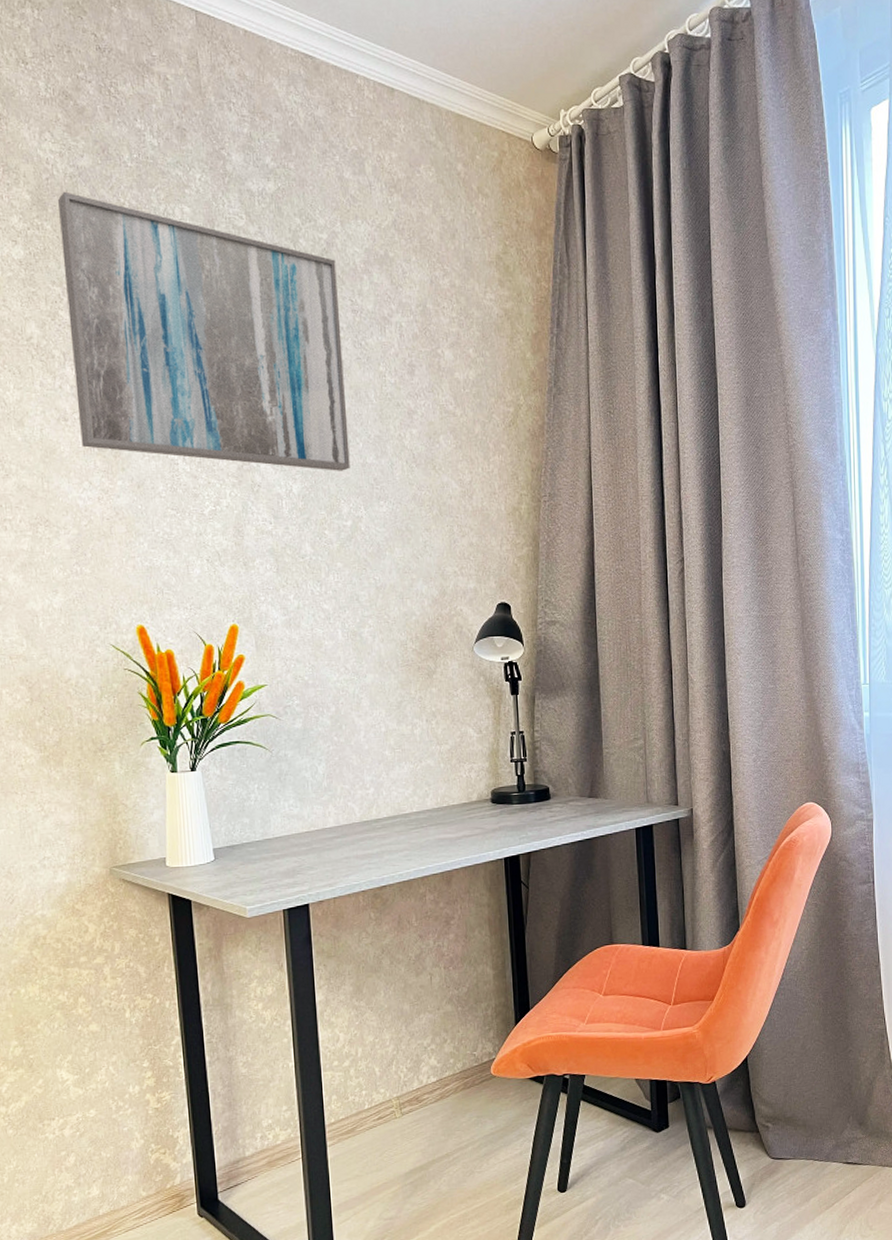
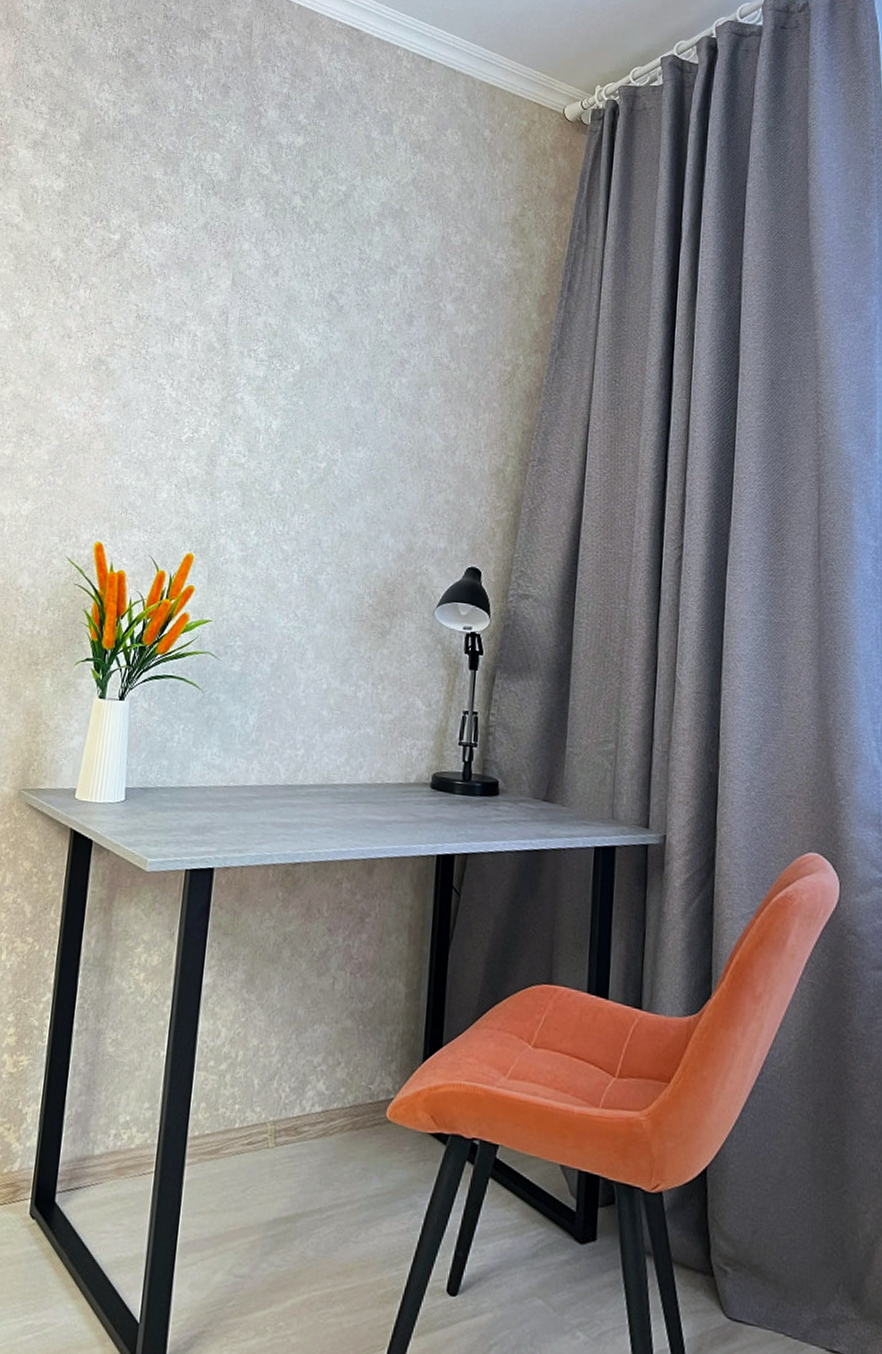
wall art: present [57,191,350,471] -> none [79,135,351,413]

